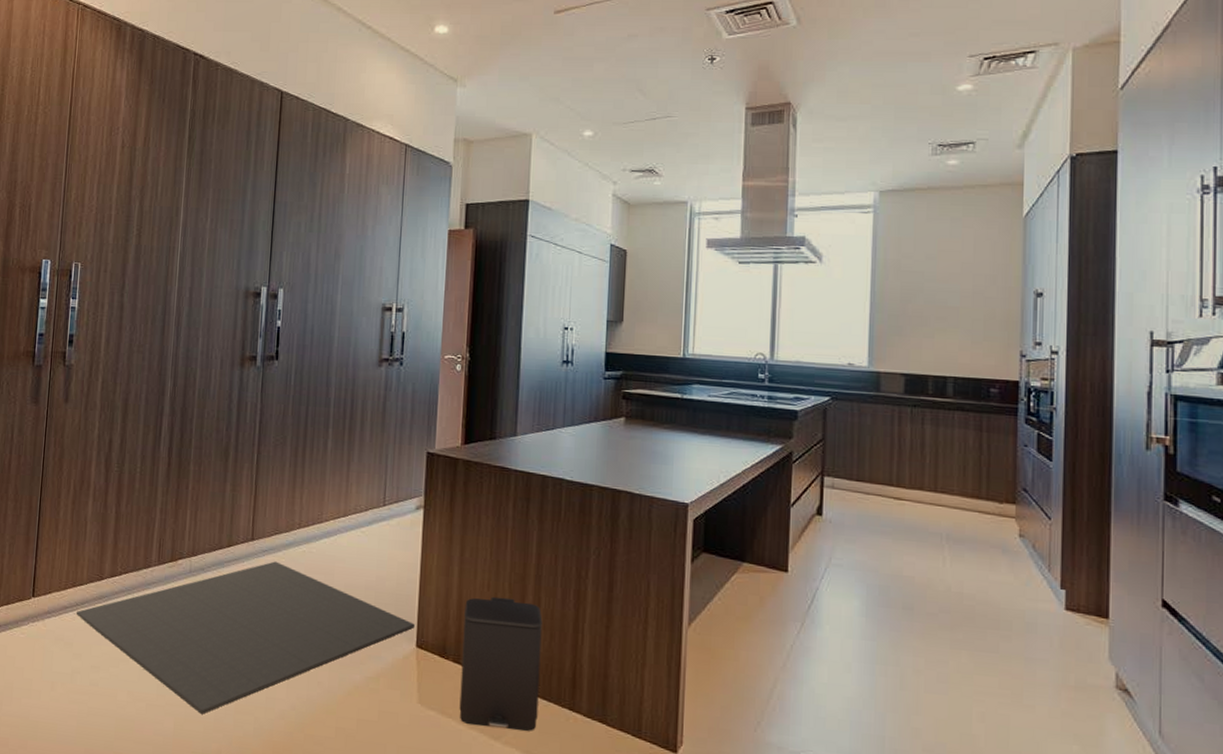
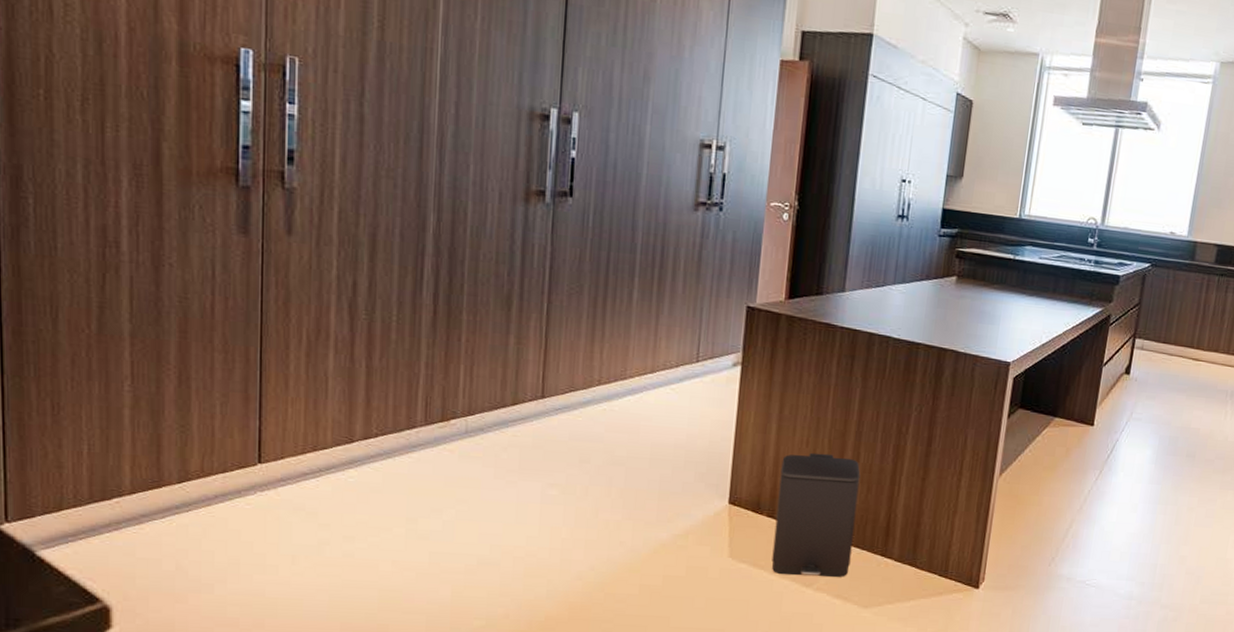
floor mat: present [75,561,415,714] -> none [319,420,728,580]

